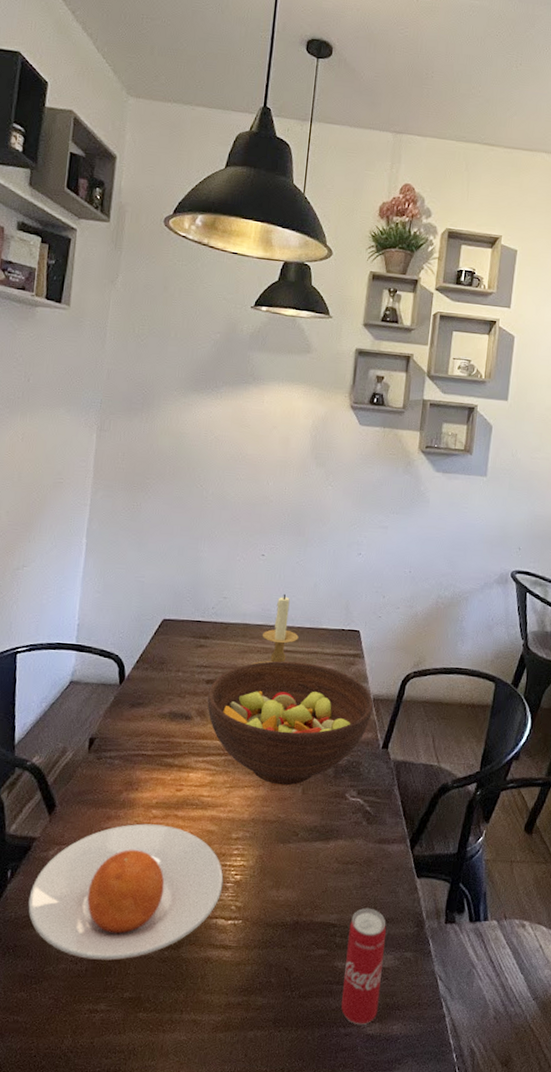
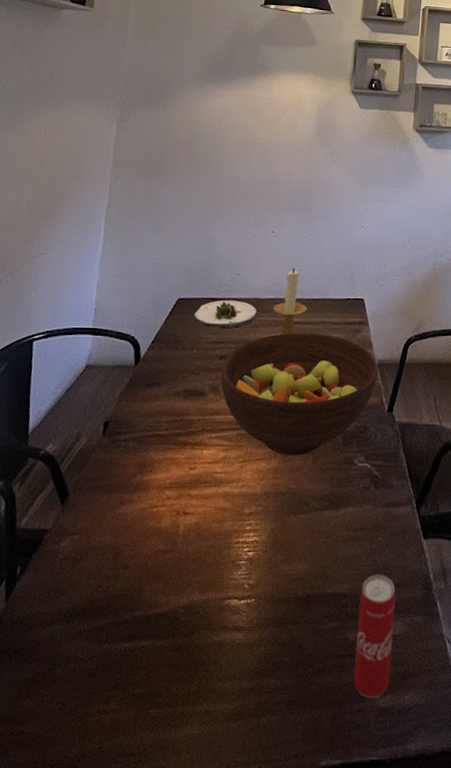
plate: present [28,823,224,960] -> none [37,506,237,656]
salad plate: none [179,623,245,653] -> present [194,300,257,329]

